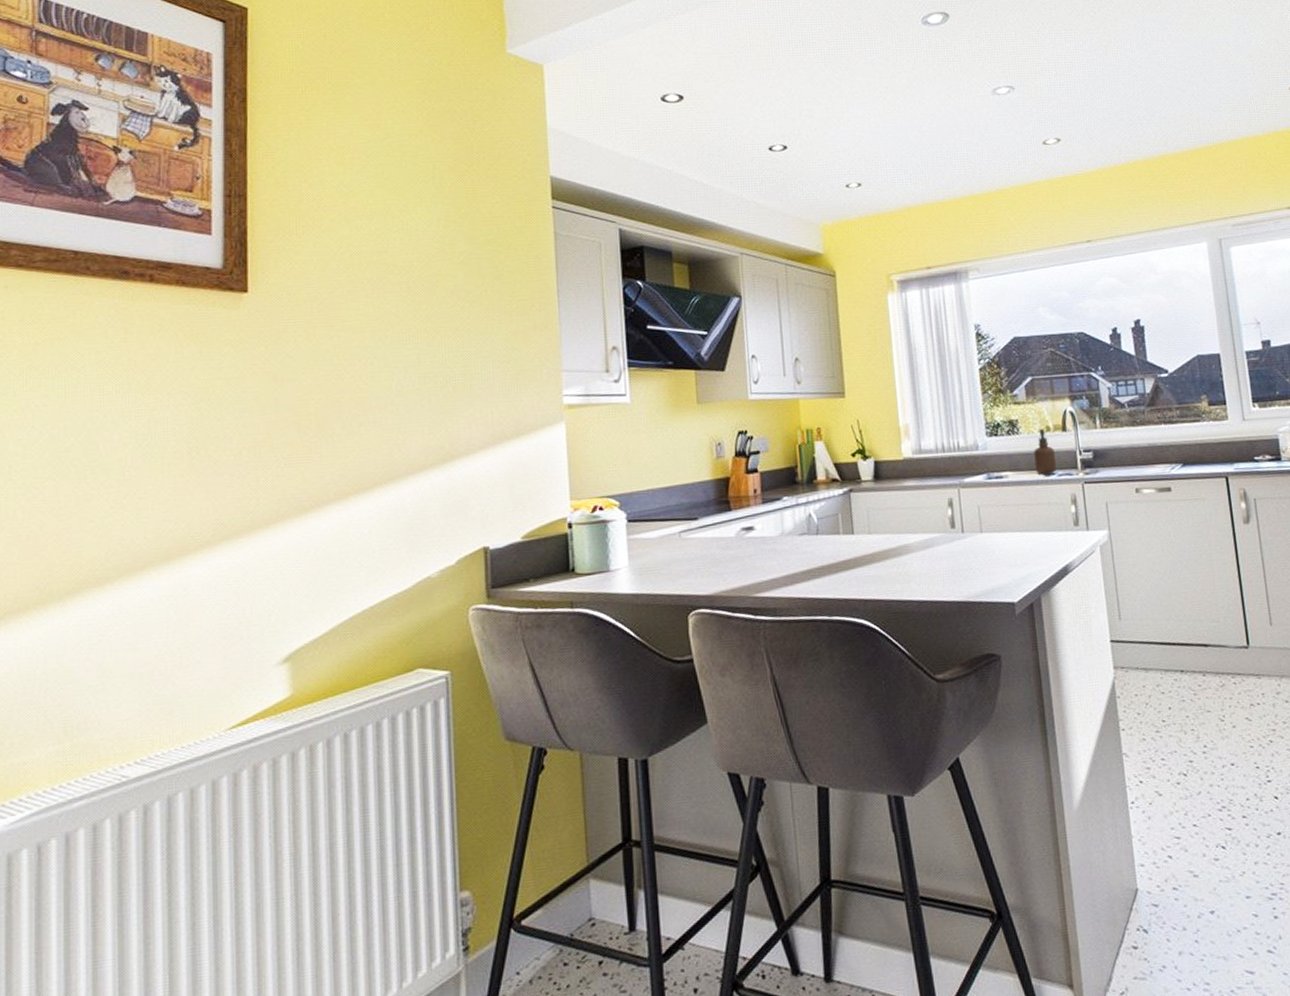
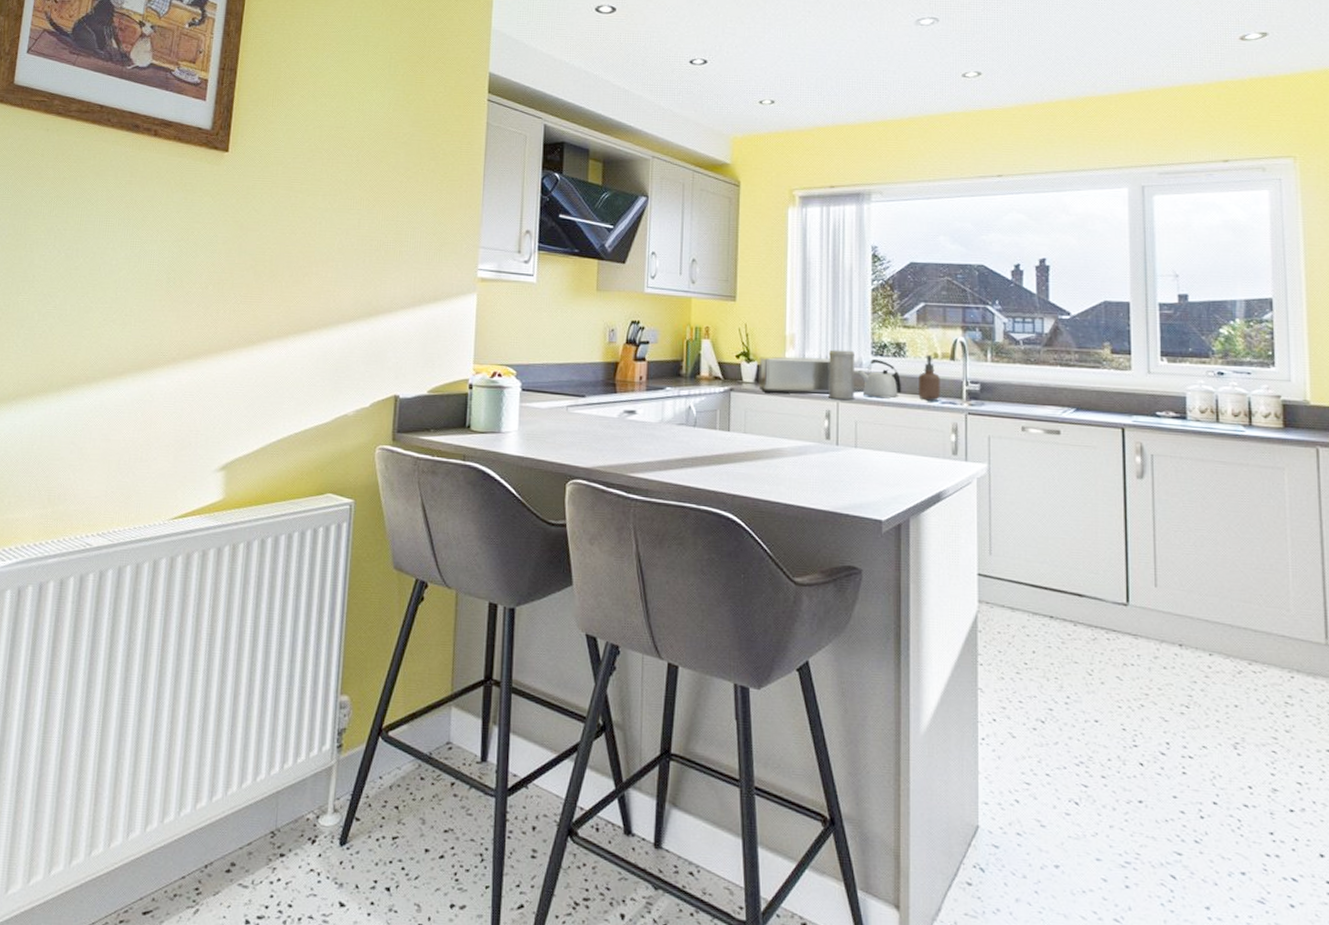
toaster: none [875,445,950,490] -> present [758,356,830,395]
canister: none [944,434,974,487] -> present [829,349,854,401]
kettle: none [975,440,1019,479] -> present [858,359,901,399]

